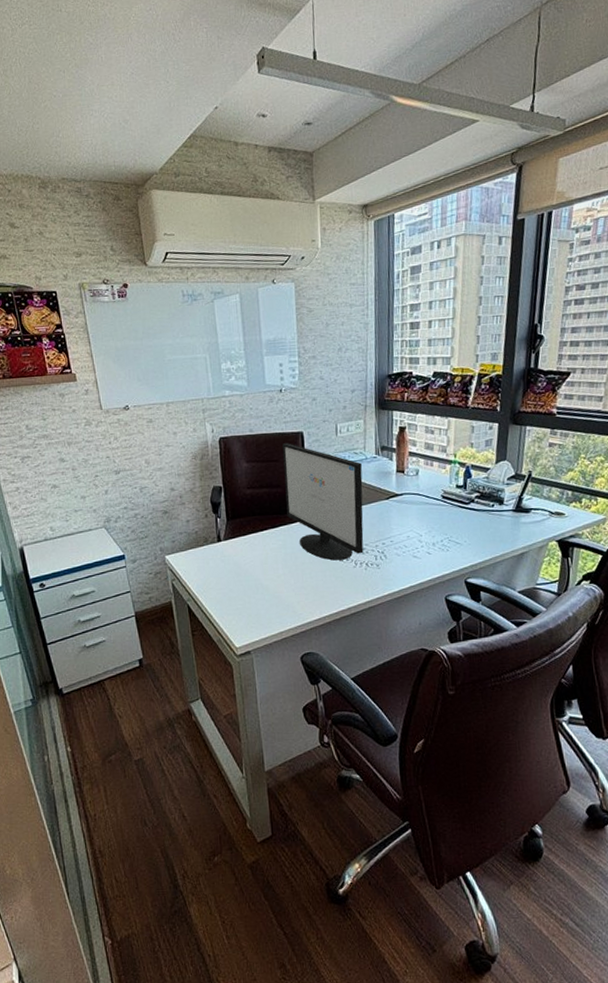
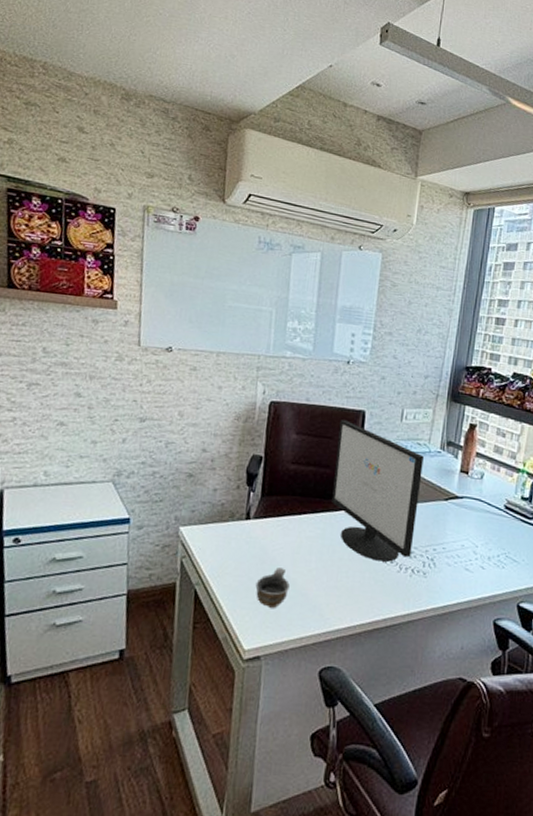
cup: none [236,578,264,612] -> present [255,568,290,609]

